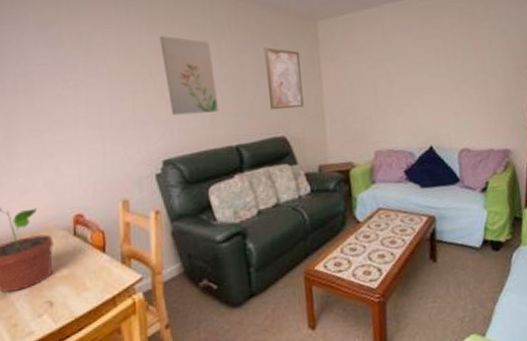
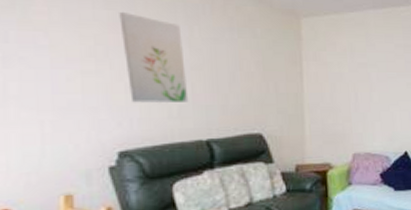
wall art: present [263,47,304,110] -> none [242,39,283,105]

